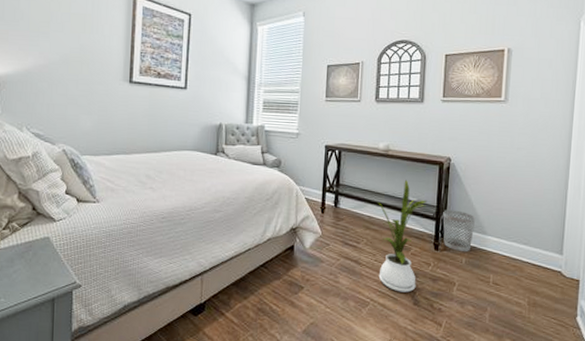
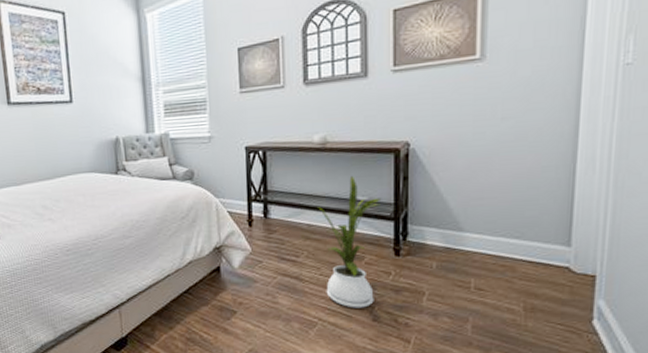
wastebasket: present [442,209,476,252] -> none [403,205,448,255]

